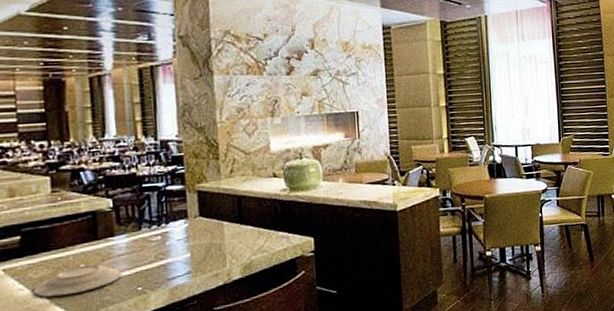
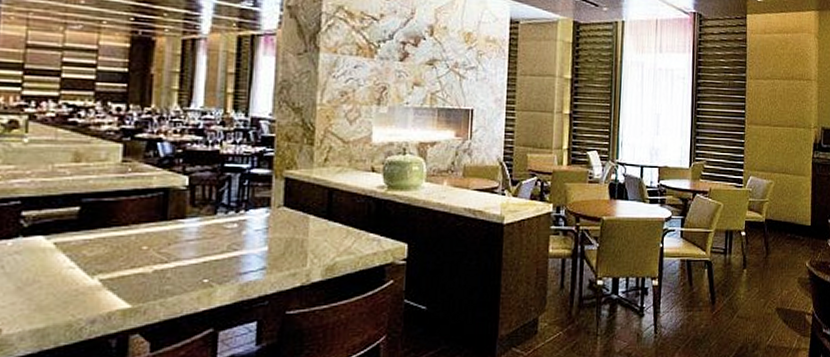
plate: present [34,264,122,297] -> none [86,247,188,280]

